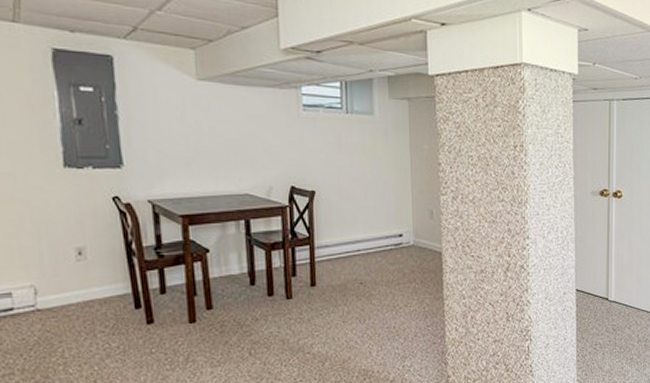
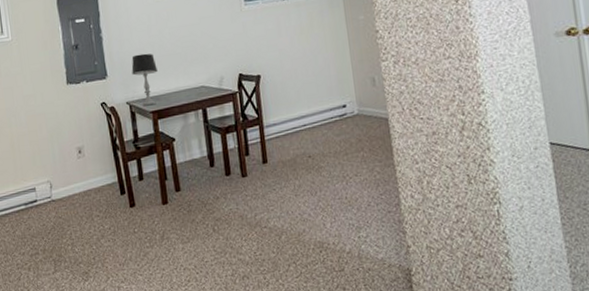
table lamp: none [157,144,192,208] -> present [131,53,158,107]

